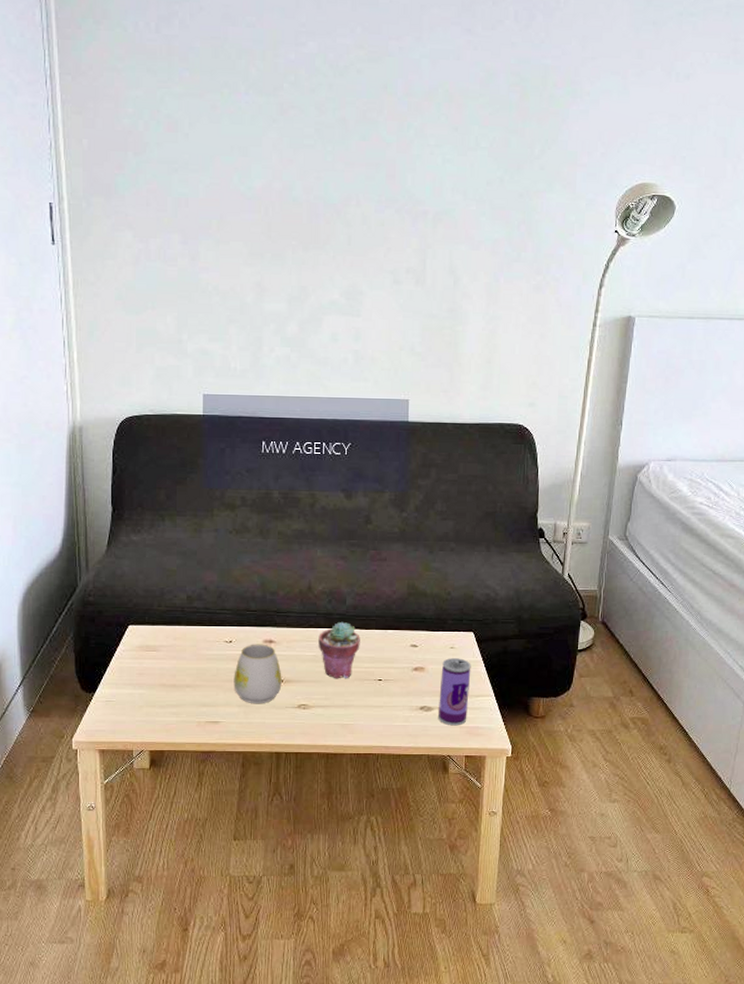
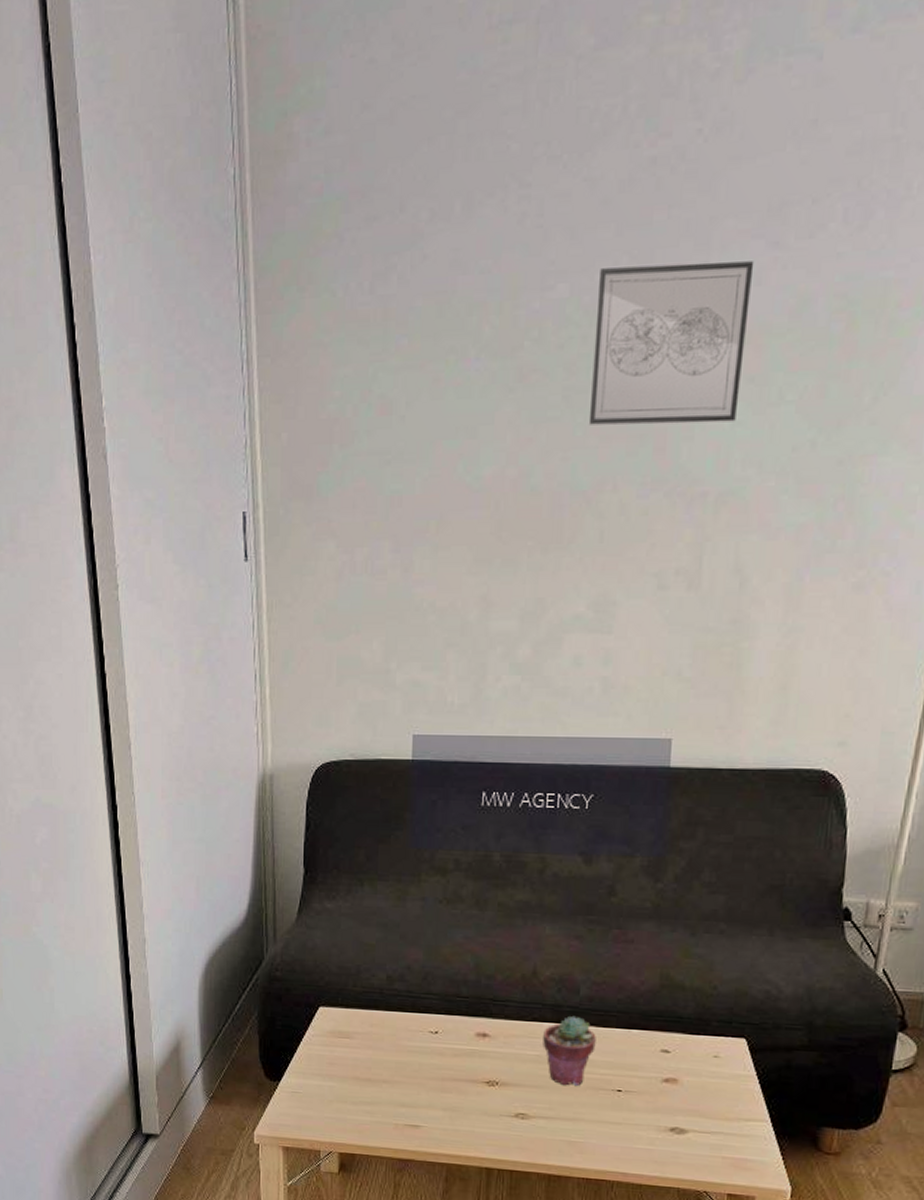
mug: present [234,644,282,704] -> none [438,1036,497,1109]
wall art: none [336,34,454,159] -> present [588,261,755,426]
beverage can: present [438,658,471,726] -> none [694,1069,741,1156]

